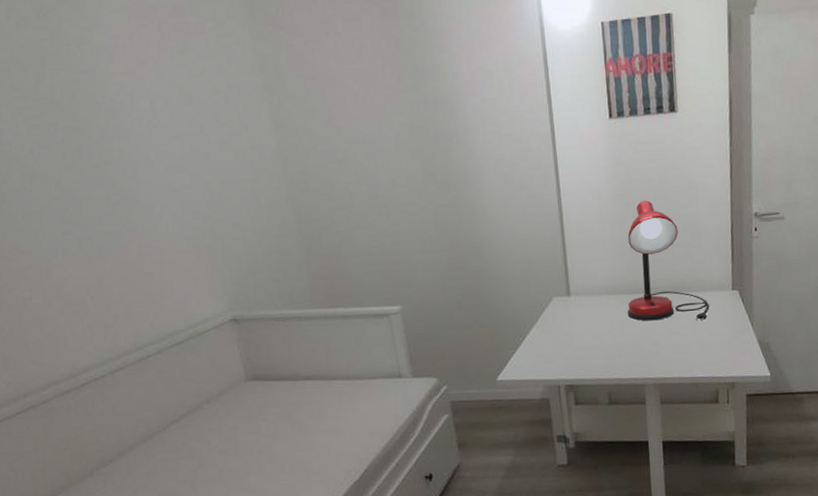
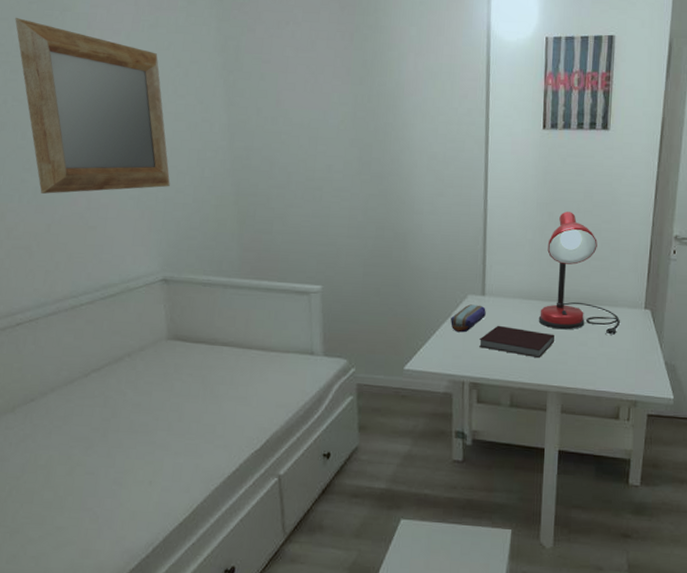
mirror: none [28,57,225,244] -> present [15,17,170,194]
pencil case: none [538,306,574,337] -> present [451,304,486,333]
notebook: none [570,324,646,353] -> present [479,325,554,359]

